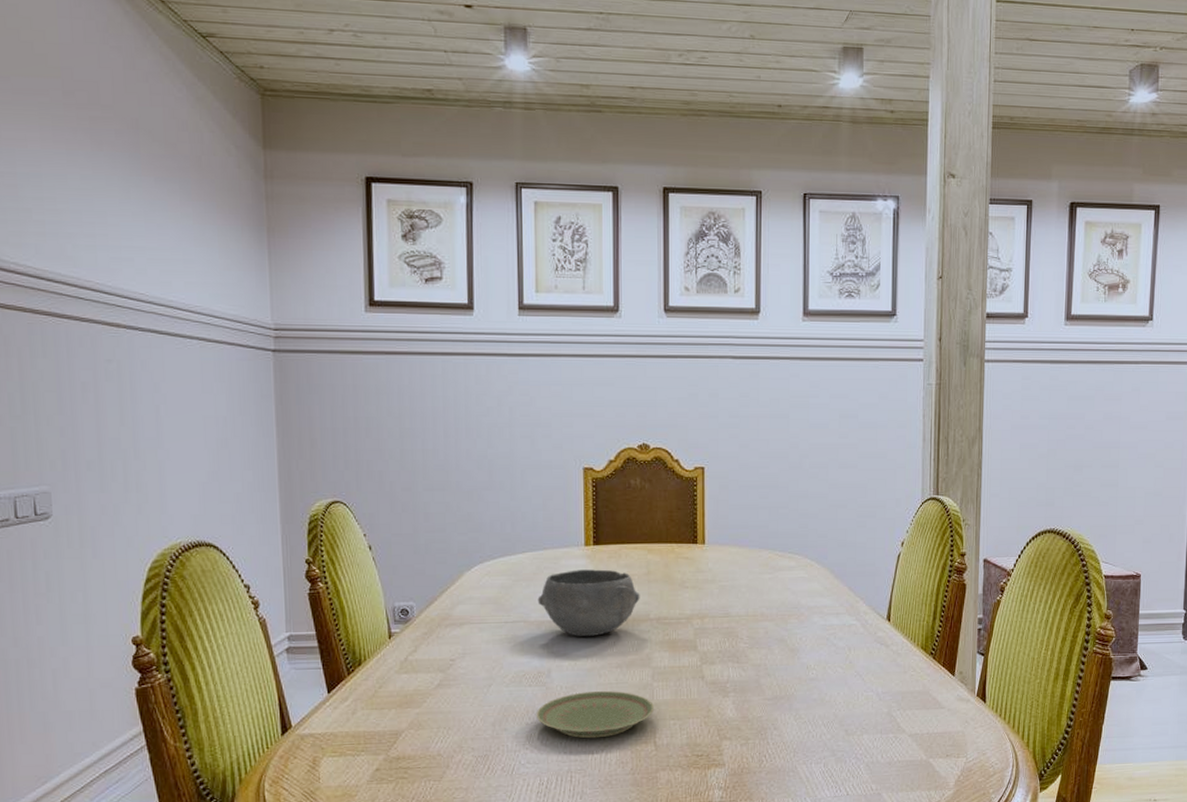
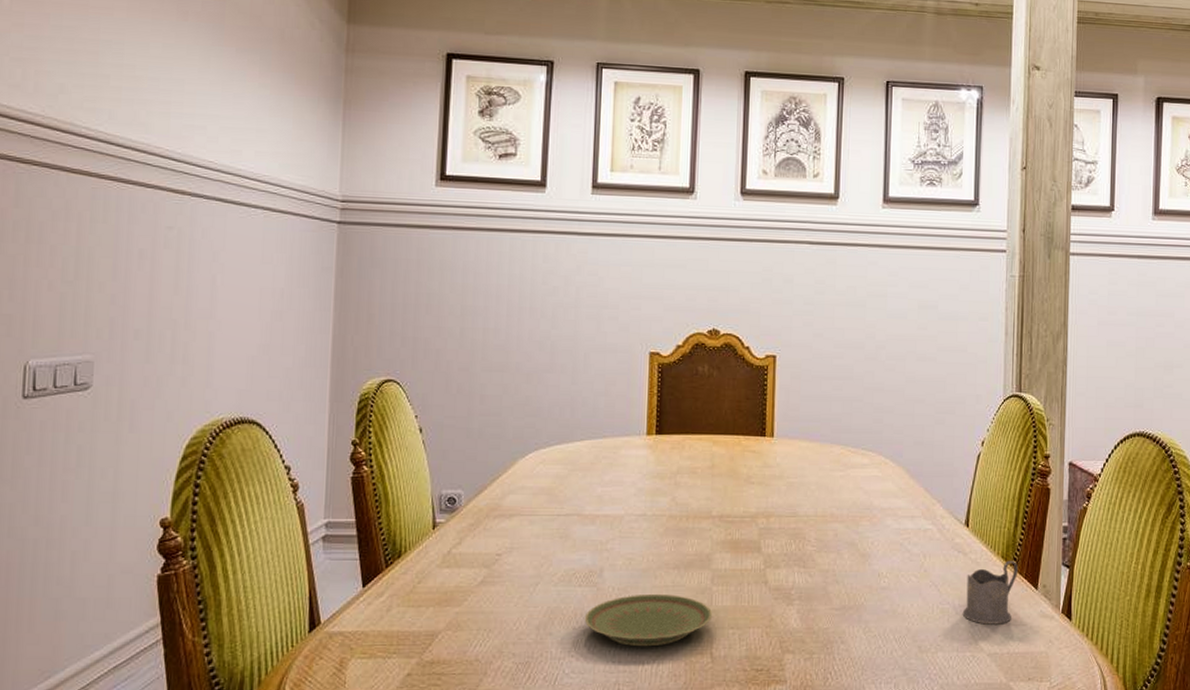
bowl: present [538,569,640,636] -> none [593,460,703,533]
tea glass holder: none [885,650,936,709] -> present [962,560,1018,625]

